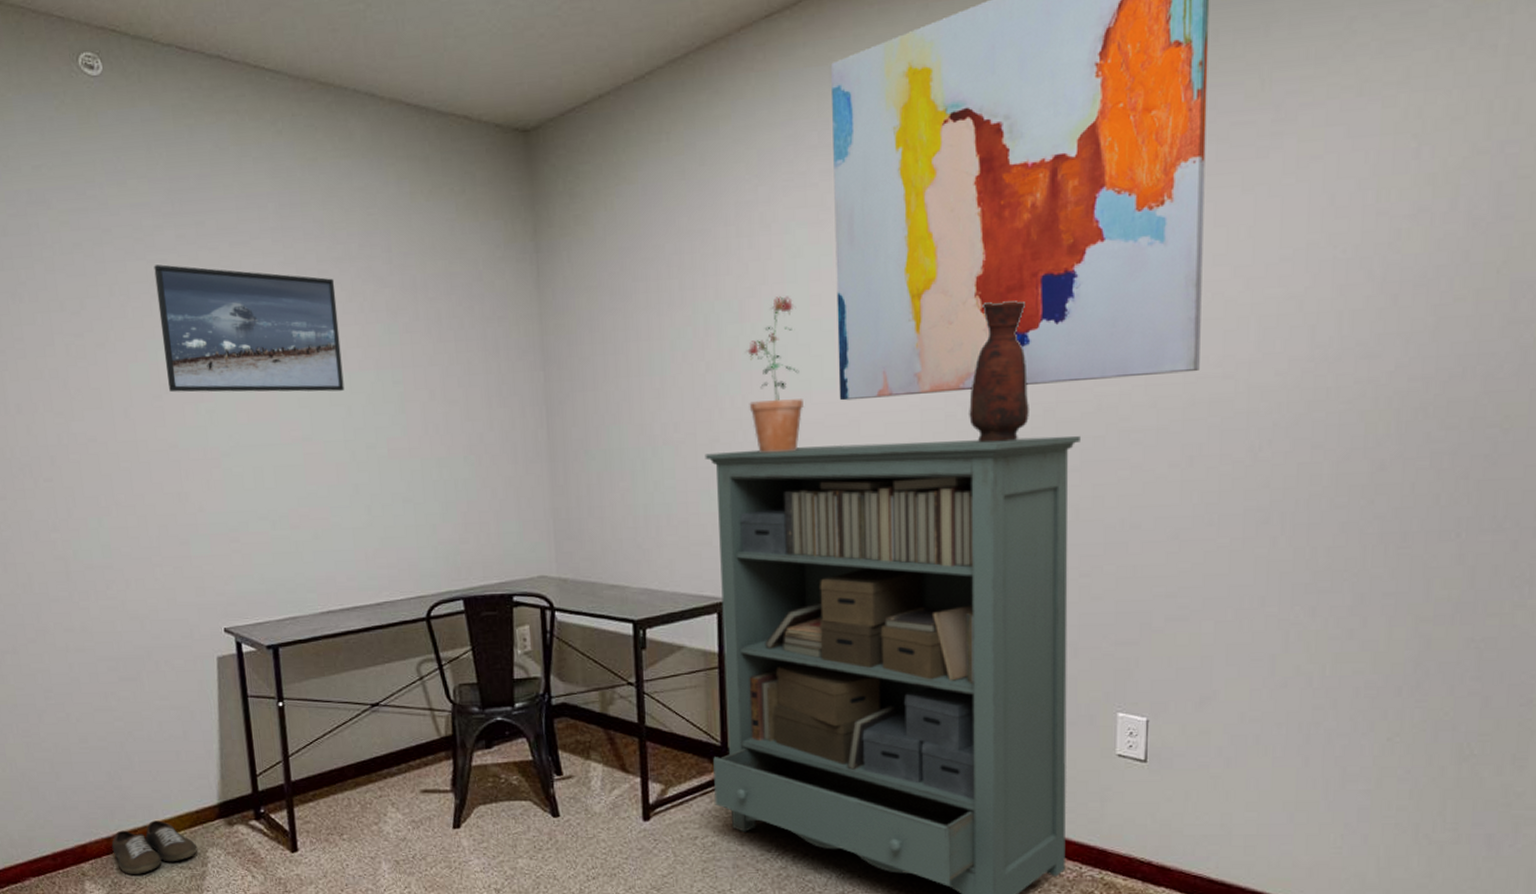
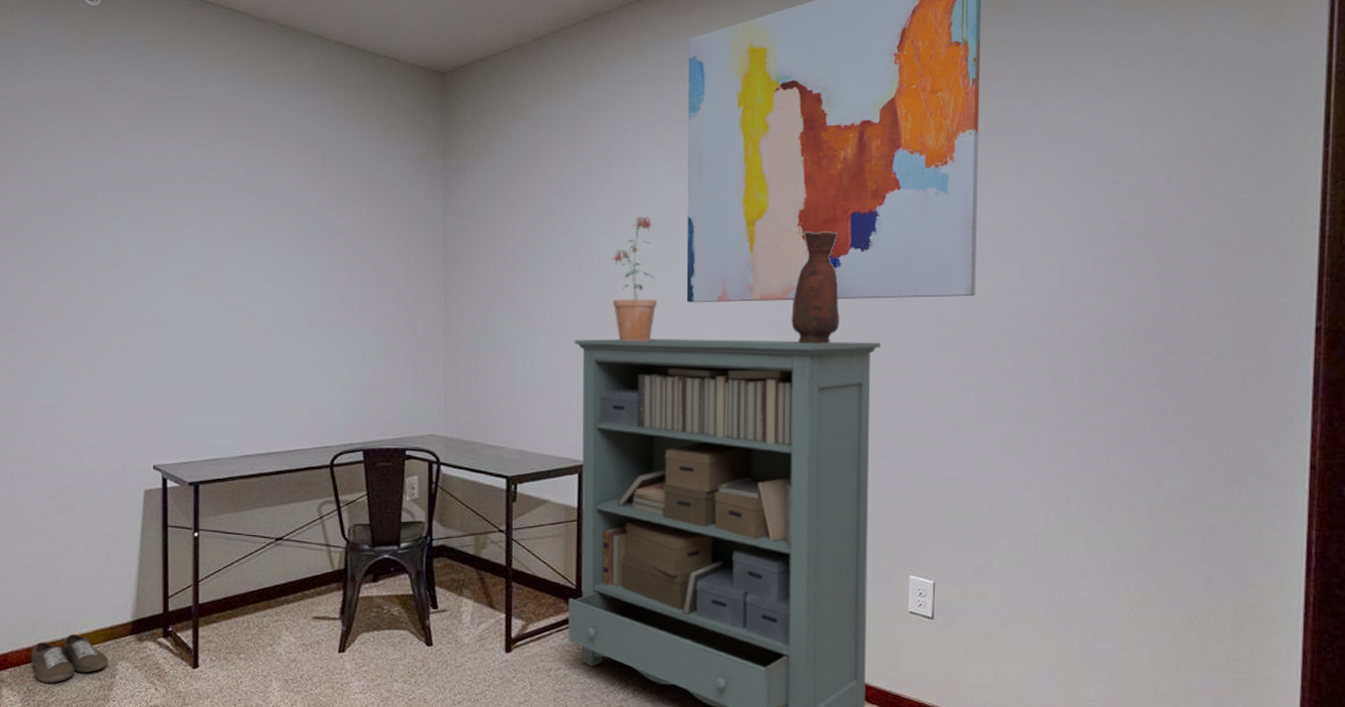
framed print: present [154,264,345,393] -> none [126,158,277,270]

